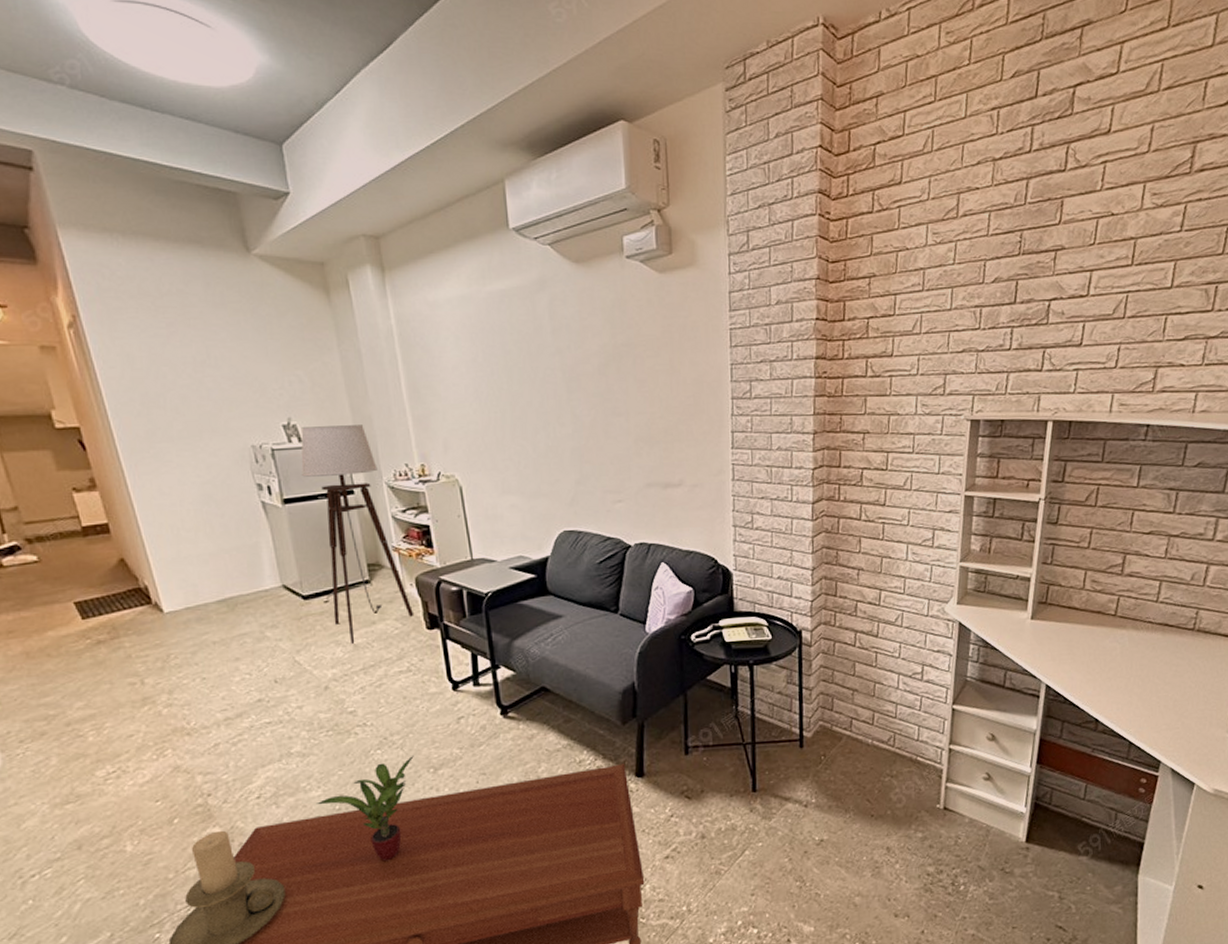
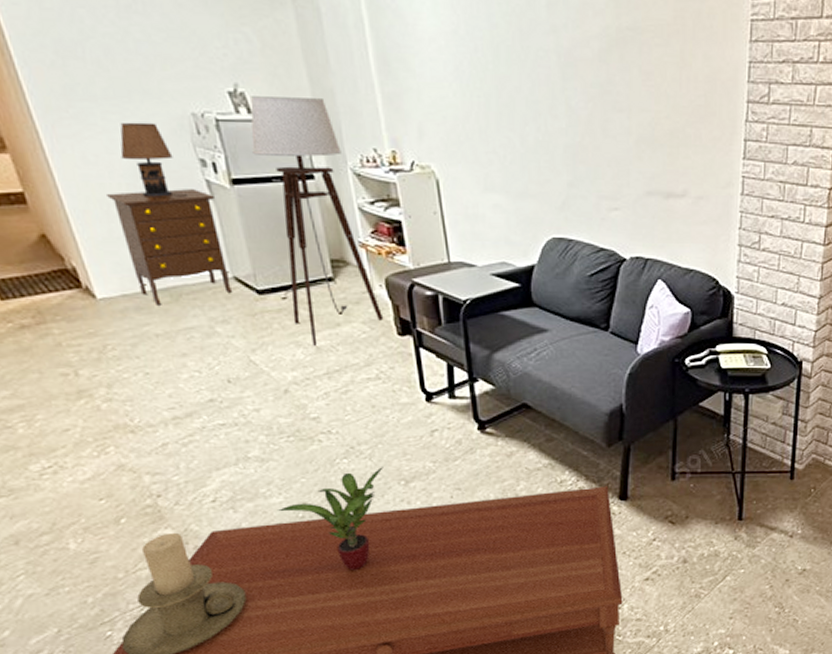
dresser: none [176,510,280,615] -> present [105,189,232,305]
table lamp: none [191,456,246,522] -> present [120,122,189,201]

